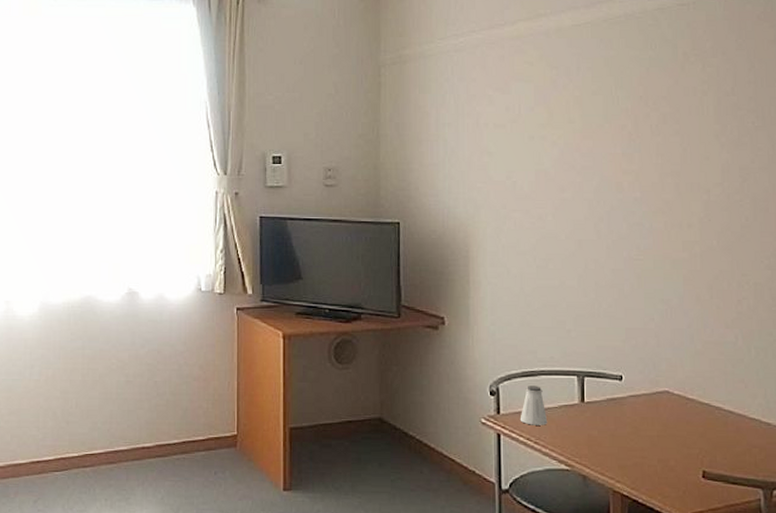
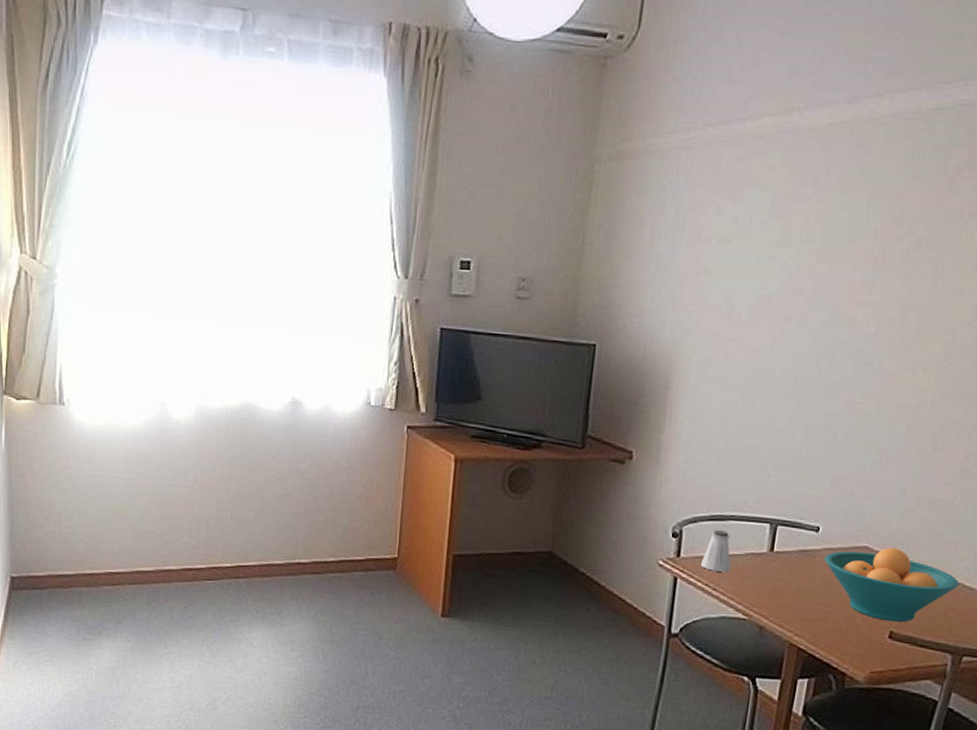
fruit bowl: none [631,390,757,462] -> present [824,547,960,623]

